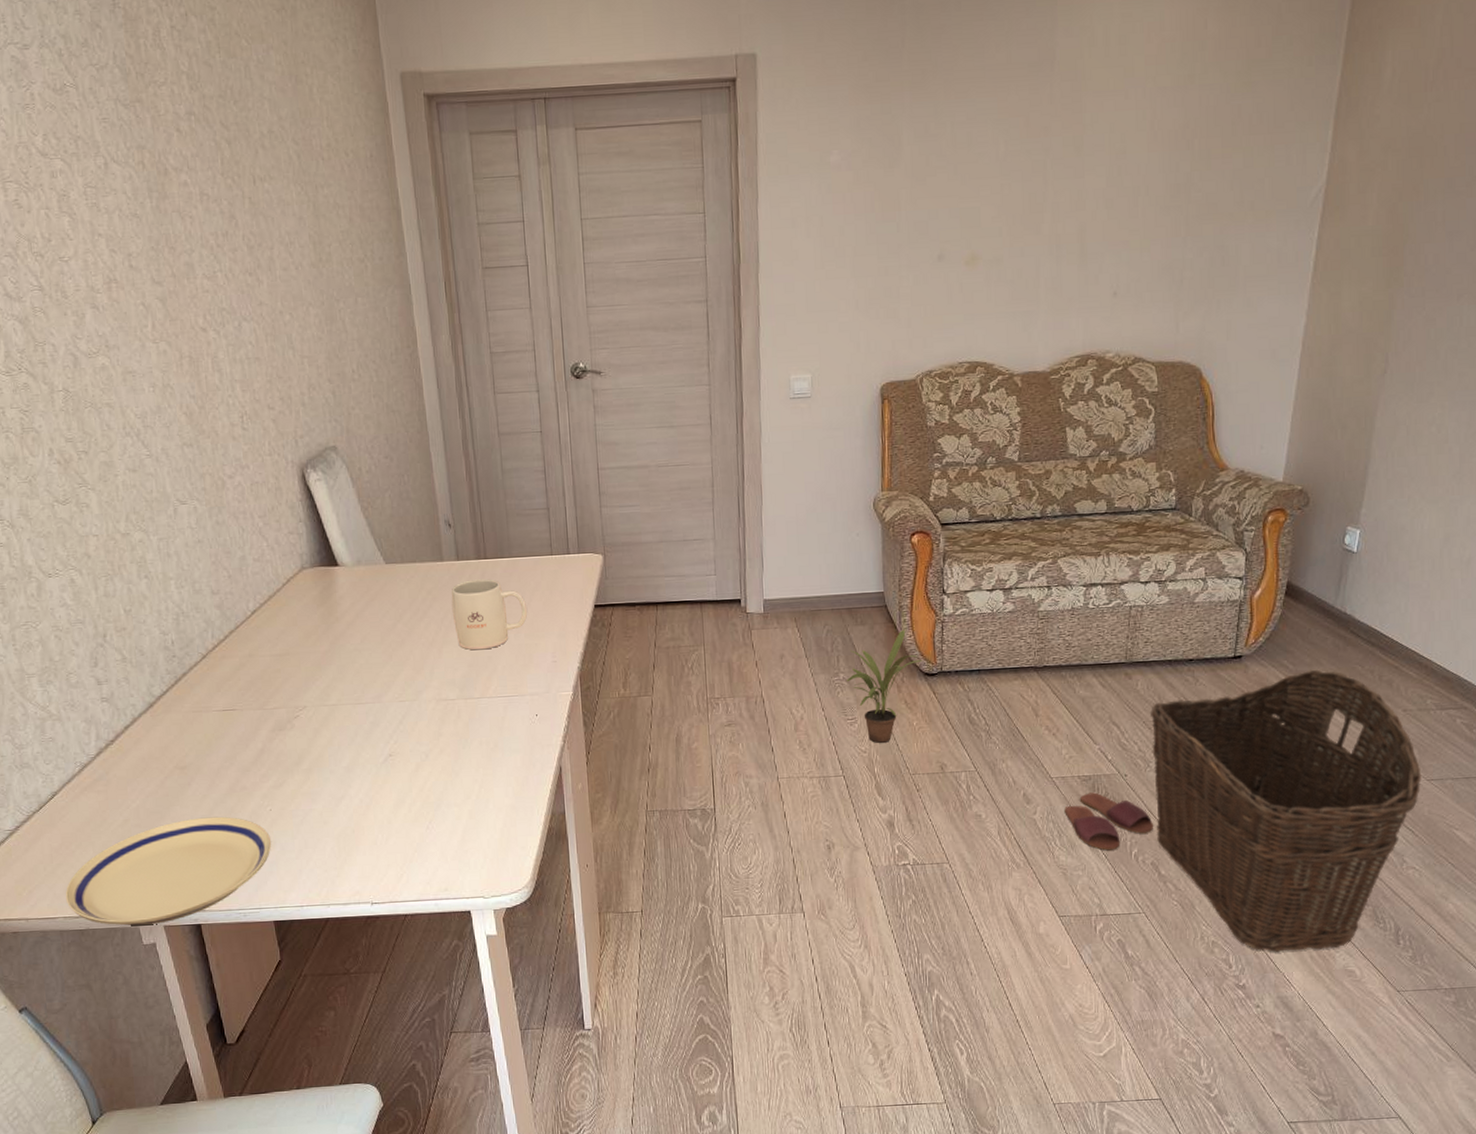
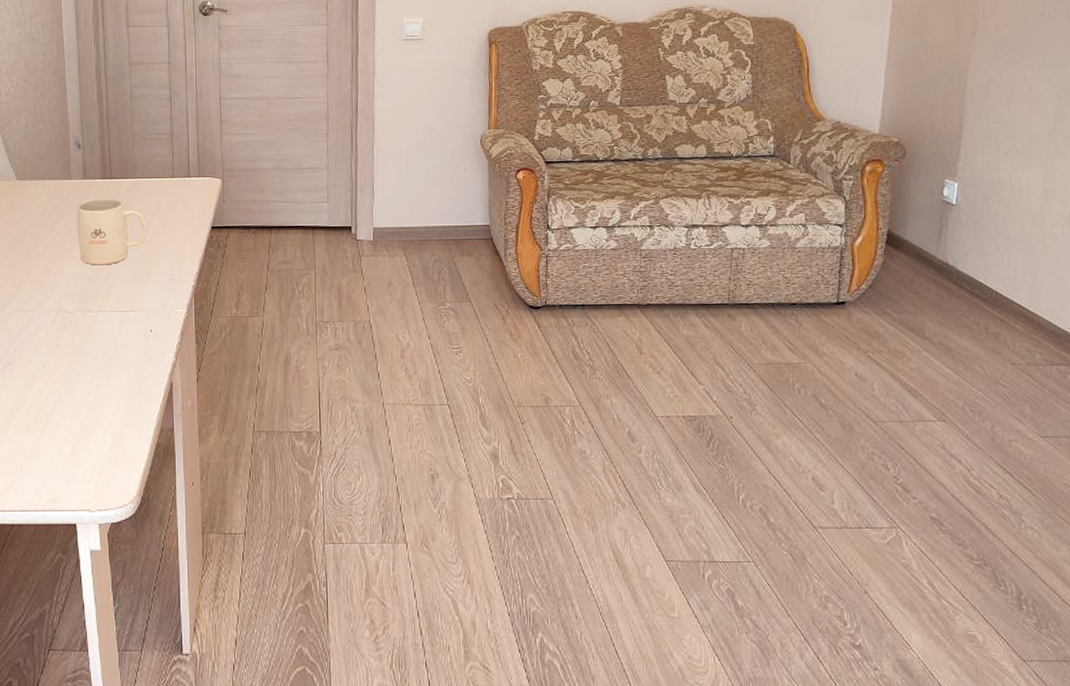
potted plant: present [846,630,923,743] -> none [453,263,527,373]
slippers: present [1064,792,1153,851] -> none [670,433,761,494]
wicker basket: present [1149,670,1422,953] -> none [754,320,1035,612]

